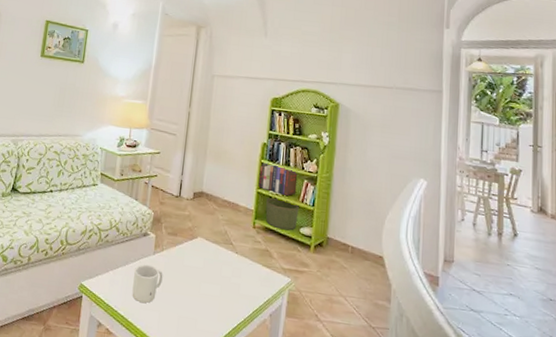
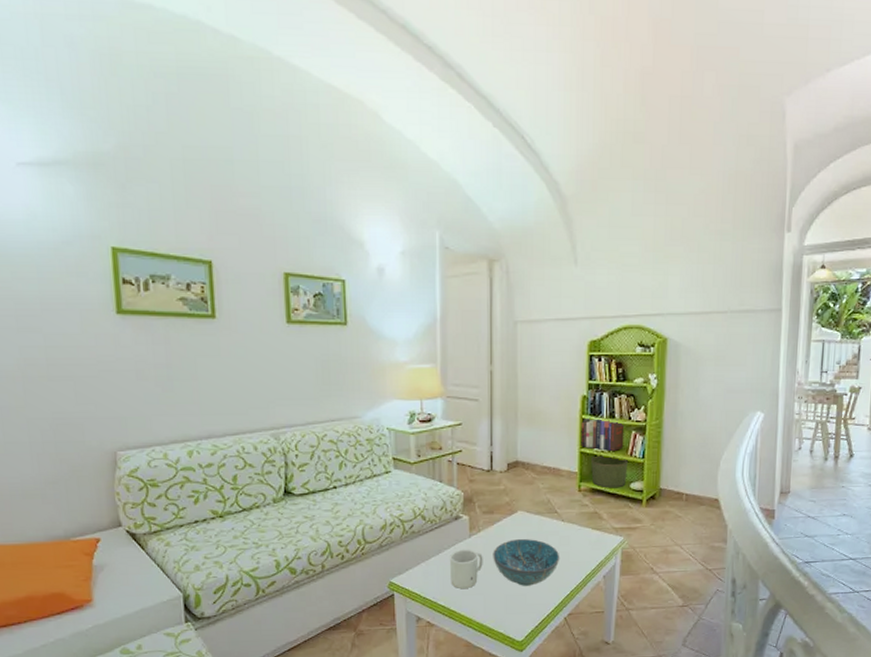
decorative bowl: none [171,263,232,312] -> present [493,539,560,586]

